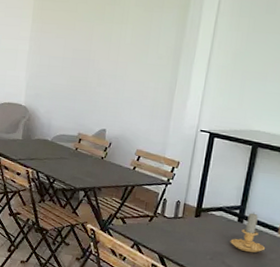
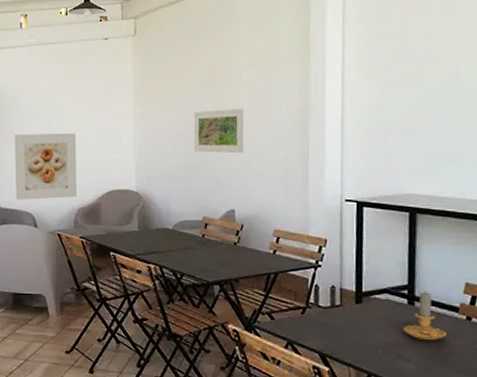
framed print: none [78,40,126,82] -> present [193,108,244,154]

